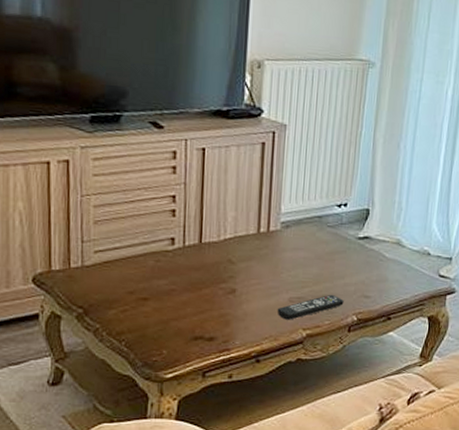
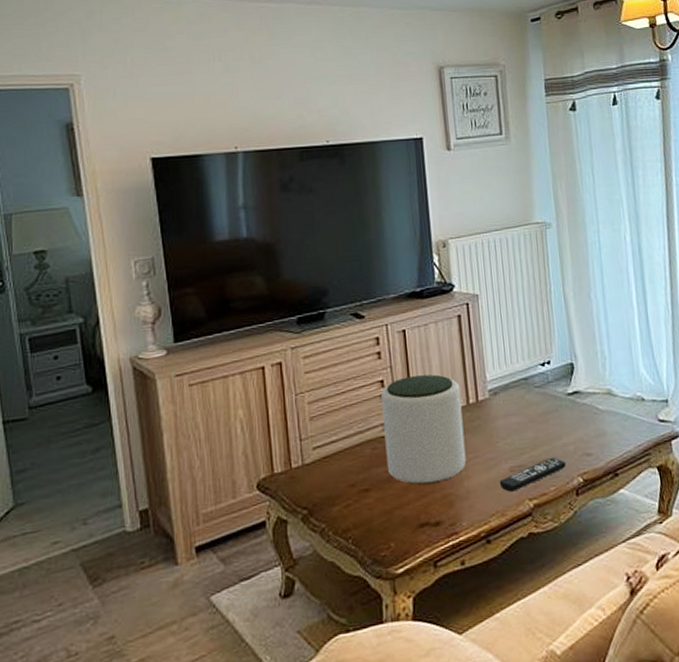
plant pot: none [168,196,253,302] -> present [380,374,466,485]

